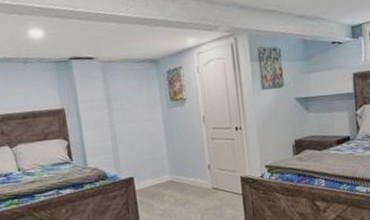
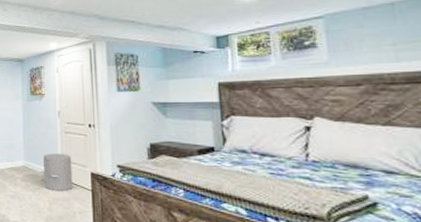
trash bin: none [189,161,224,202] -> present [40,153,73,192]

